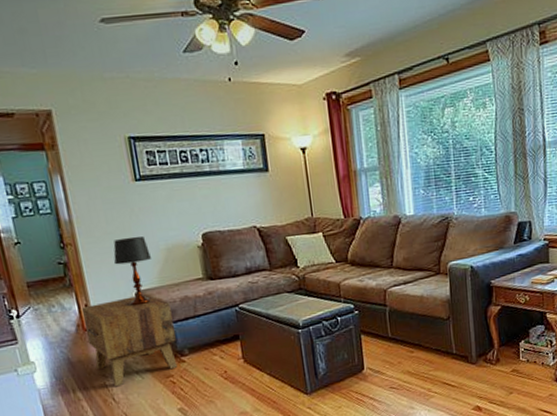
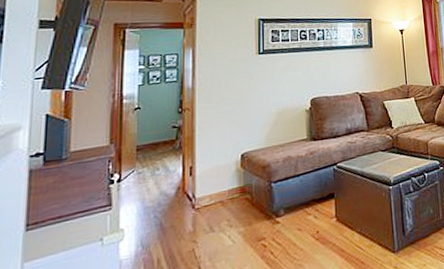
side table: present [82,295,178,387] -> none [185,156,273,254]
table lamp: present [113,236,151,307] -> none [226,101,262,168]

